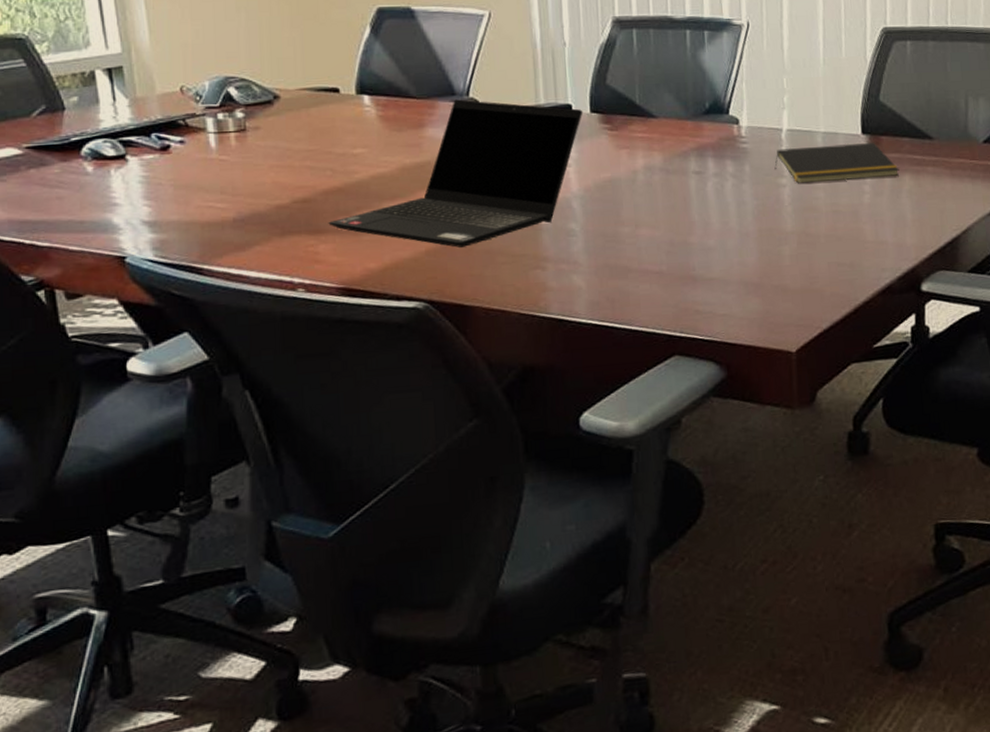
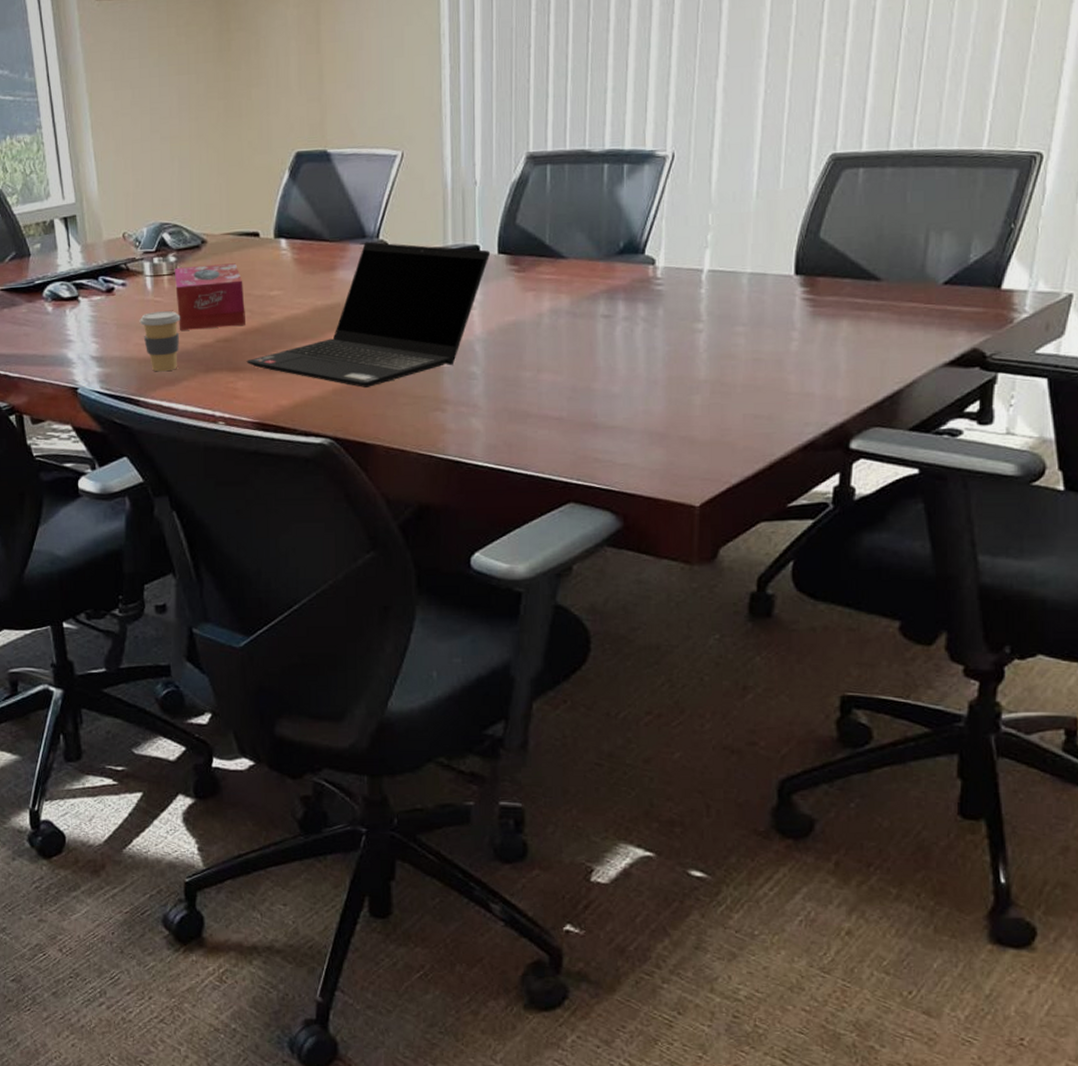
coffee cup: none [201,170,251,237] -> present [139,311,181,372]
tissue box: none [242,120,326,191] -> present [174,263,245,330]
notepad: present [774,143,900,184] -> none [691,285,836,329]

